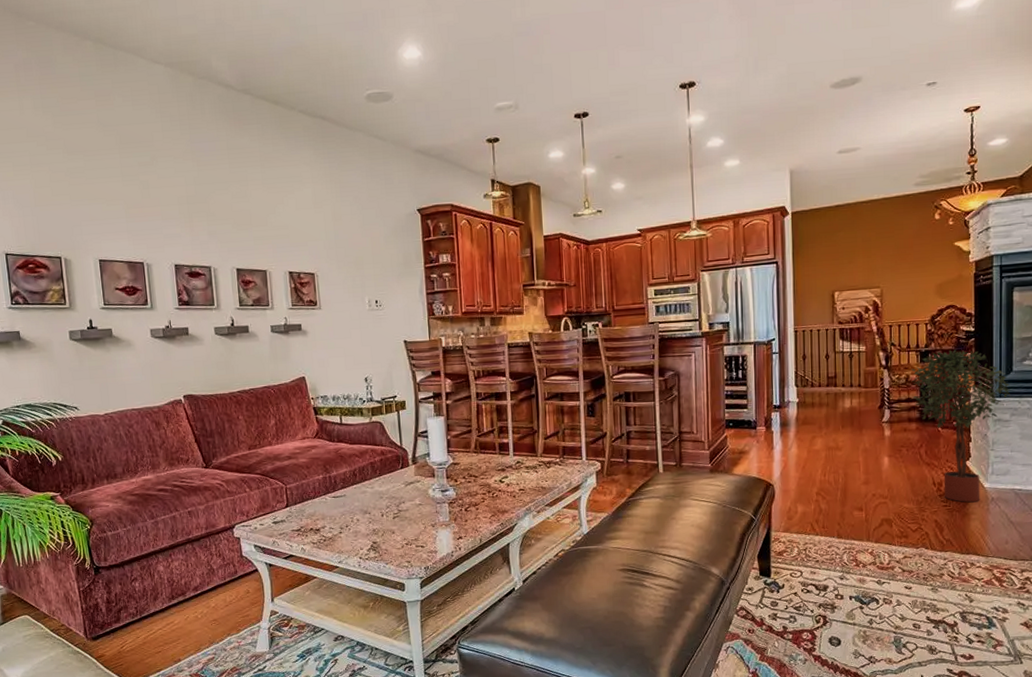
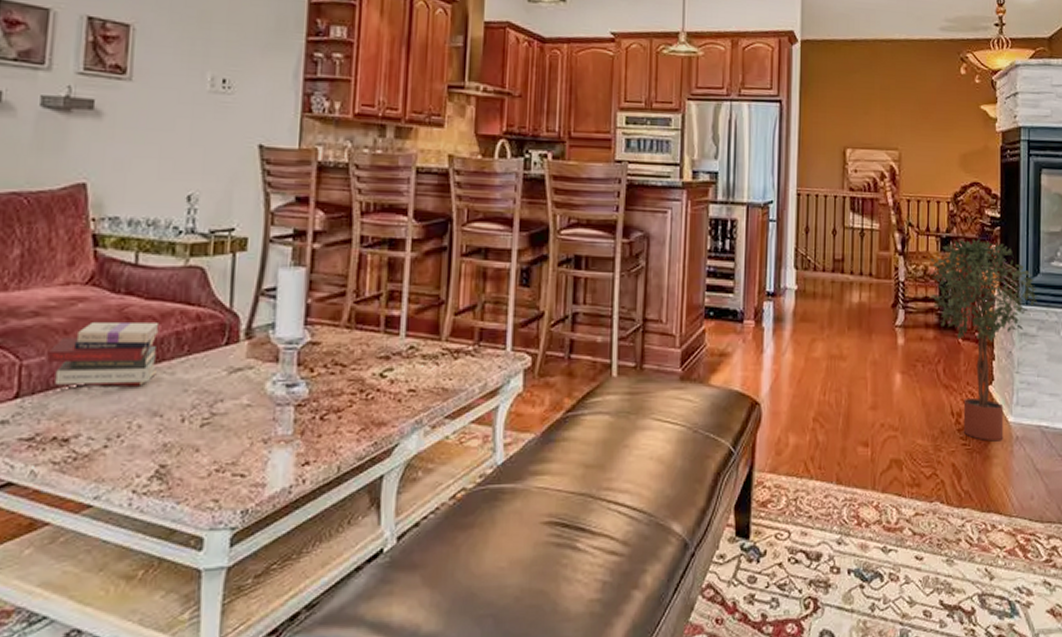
books: none [299,458,364,499] -> present [46,323,160,387]

